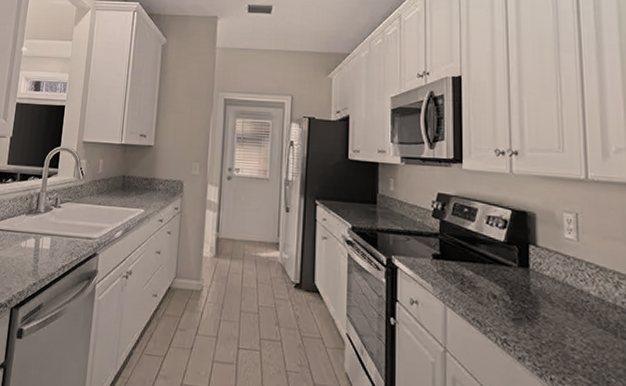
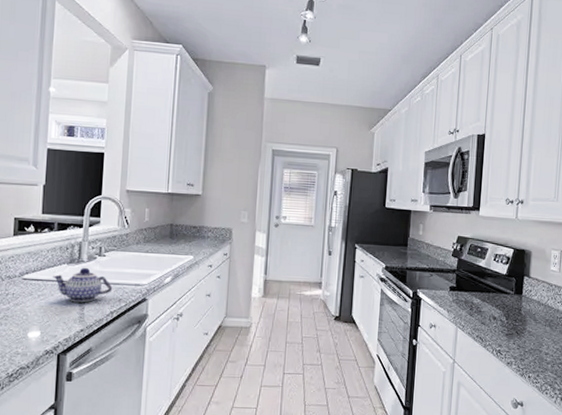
teapot: none [12,218,66,255] -> present [53,267,113,303]

